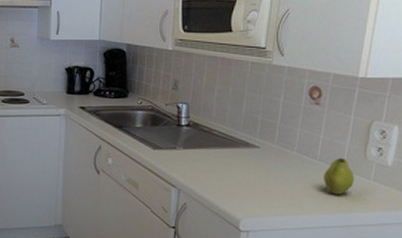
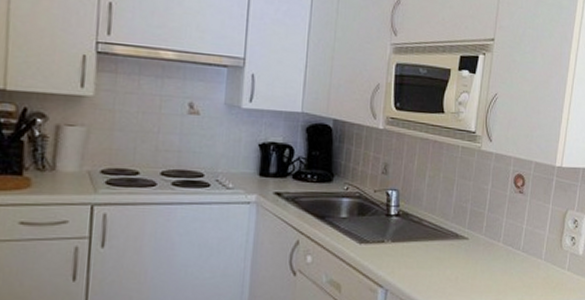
fruit: present [324,157,355,195] -> none [526,247,553,287]

